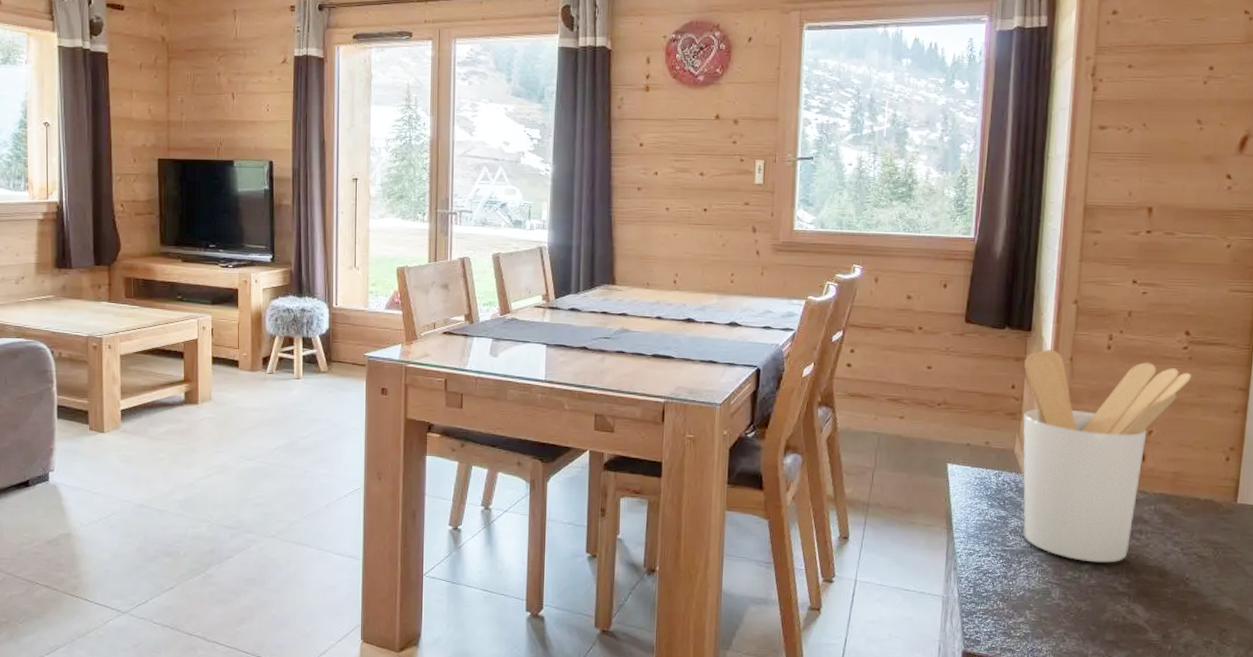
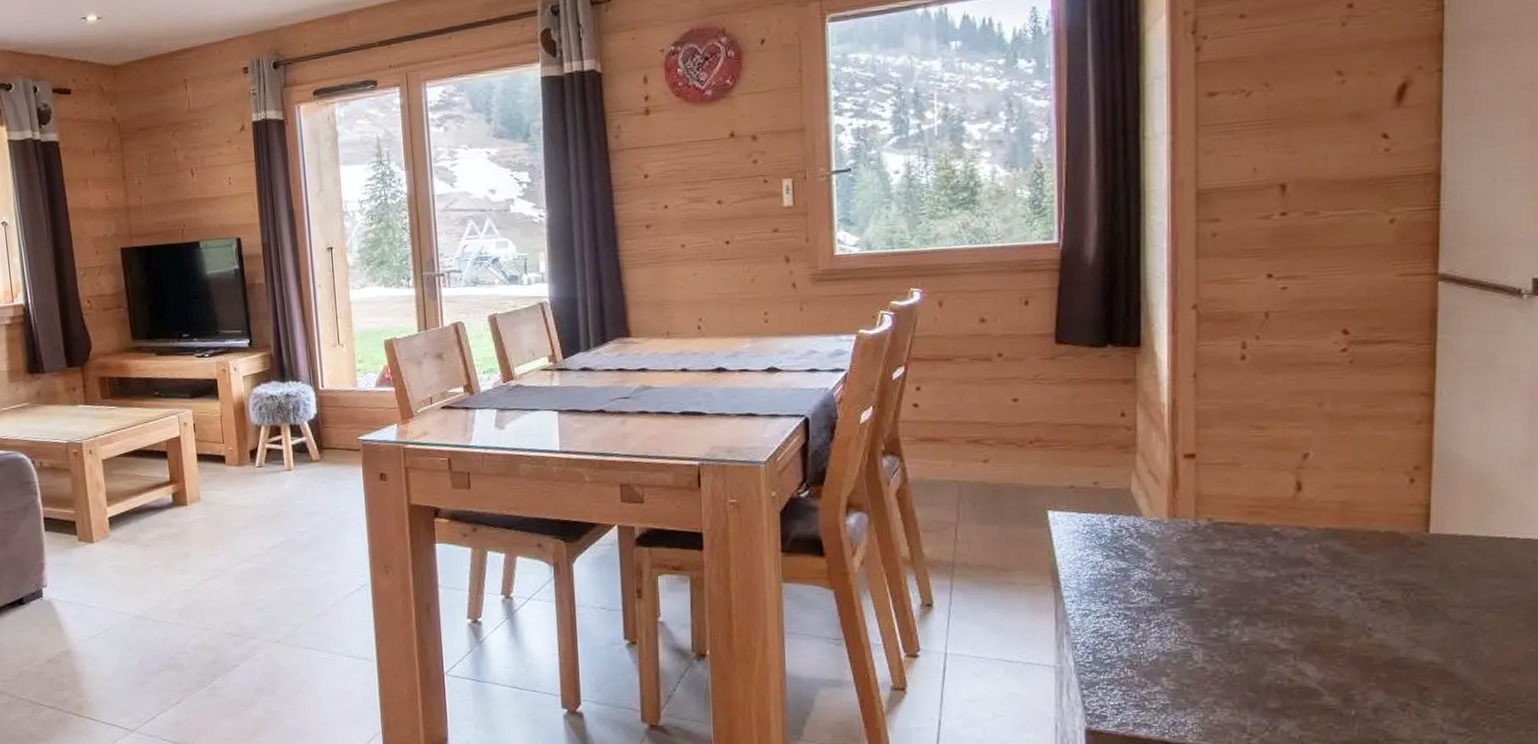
utensil holder: present [1023,348,1192,563] -> none [1134,365,1356,616]

